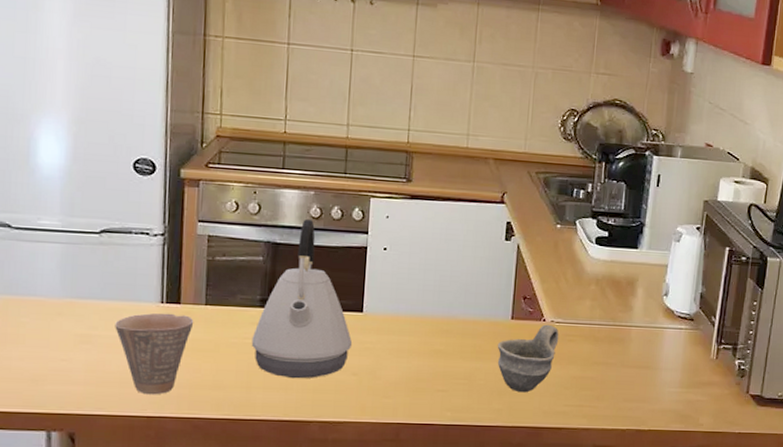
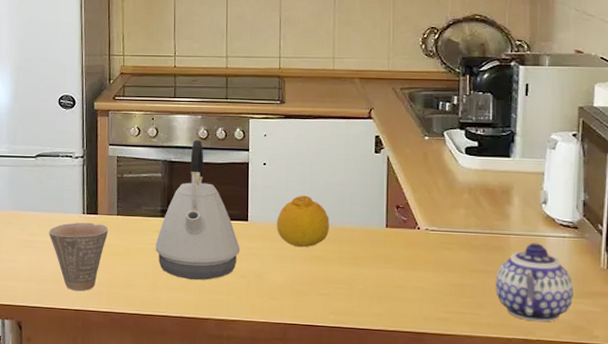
fruit: none [395,284,453,341] -> present [277,195,329,248]
cup: present [497,324,559,393] -> none [374,232,435,298]
teapot: none [614,334,685,412] -> present [496,243,573,322]

